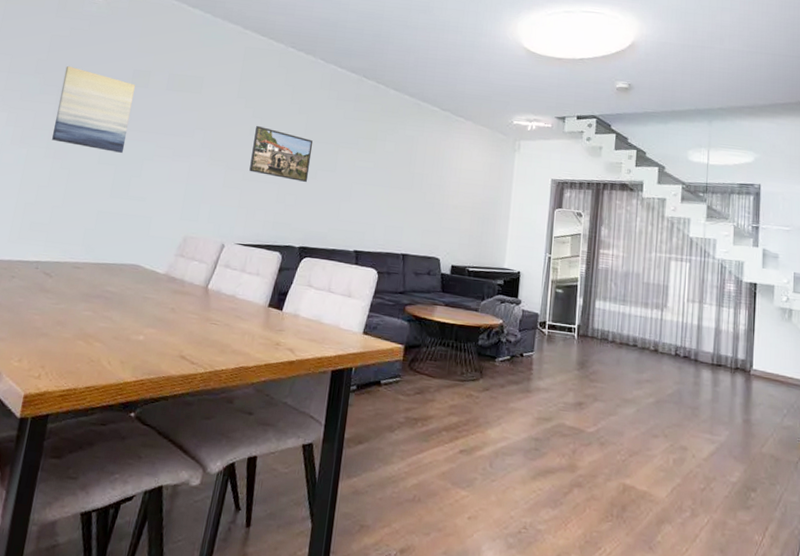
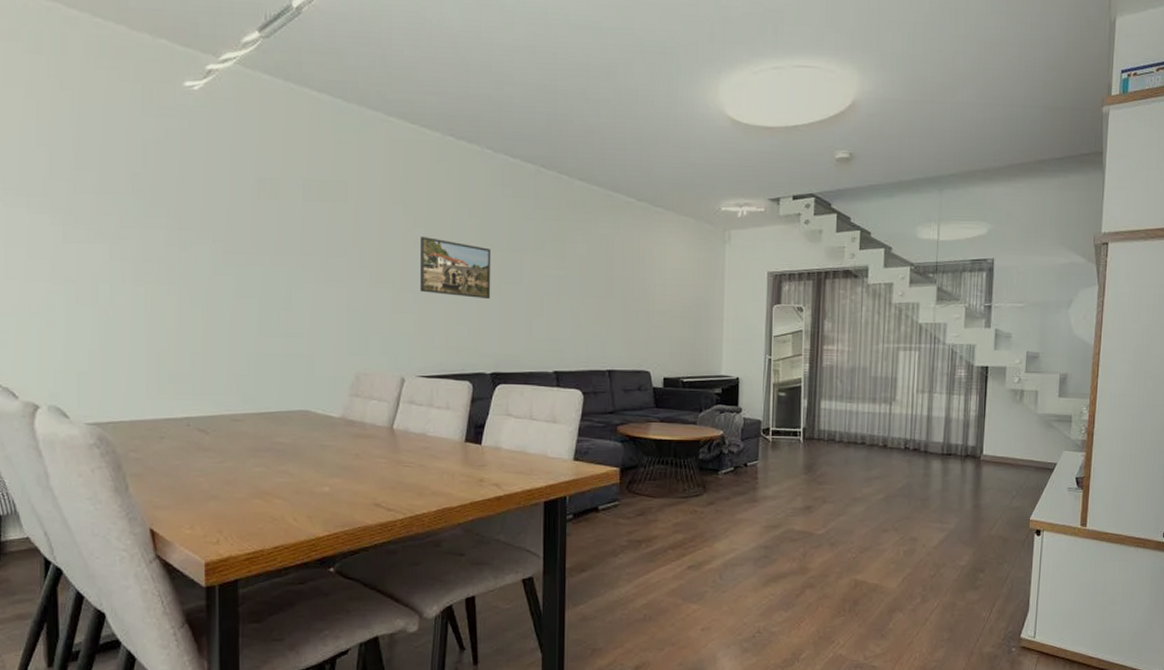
wall art: present [52,65,135,153] -> none [170,178,265,282]

